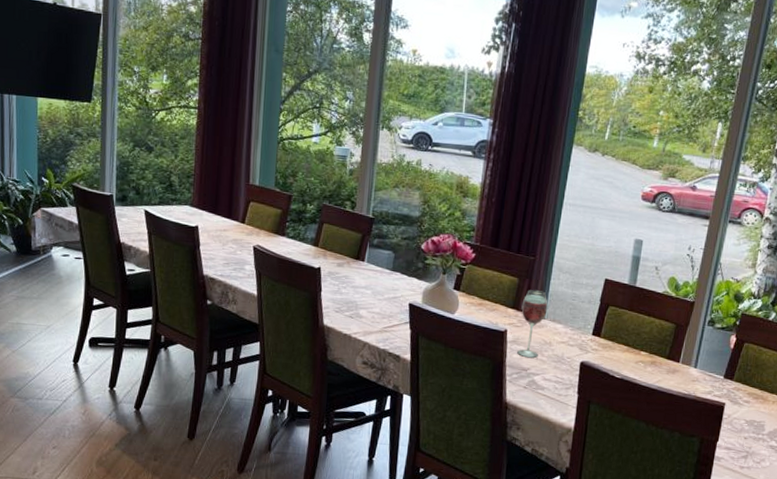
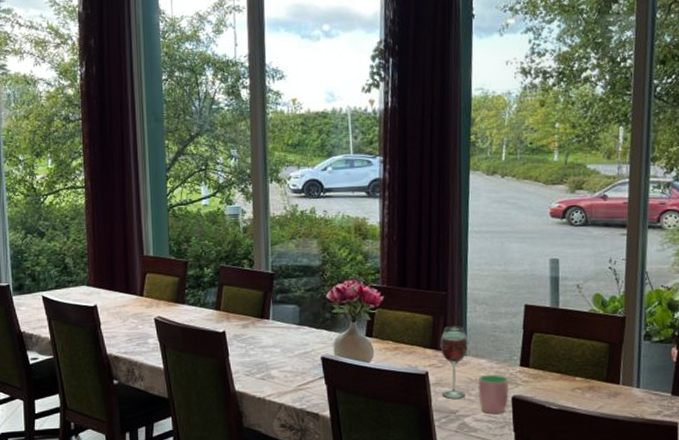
cup: none [549,338,581,377] -> present [477,374,510,415]

